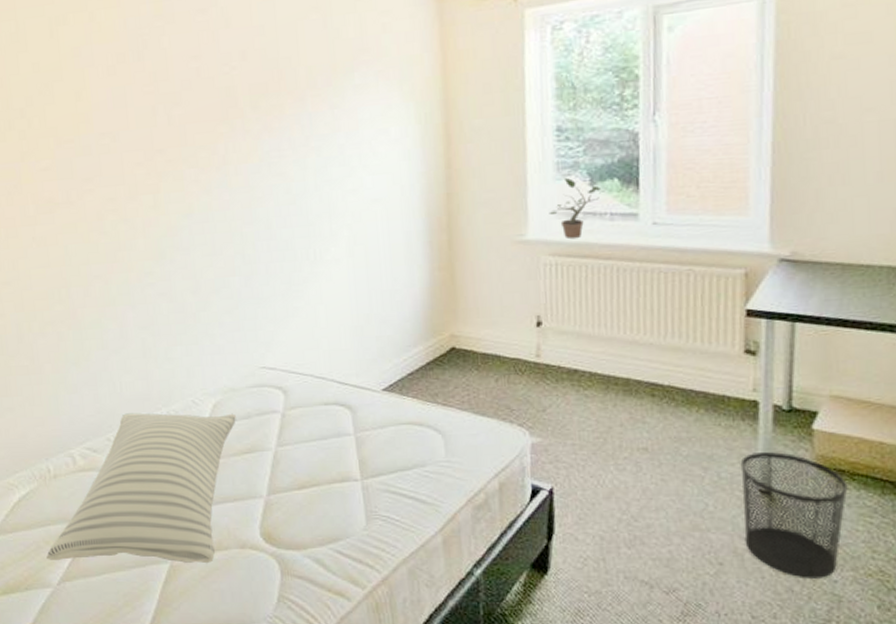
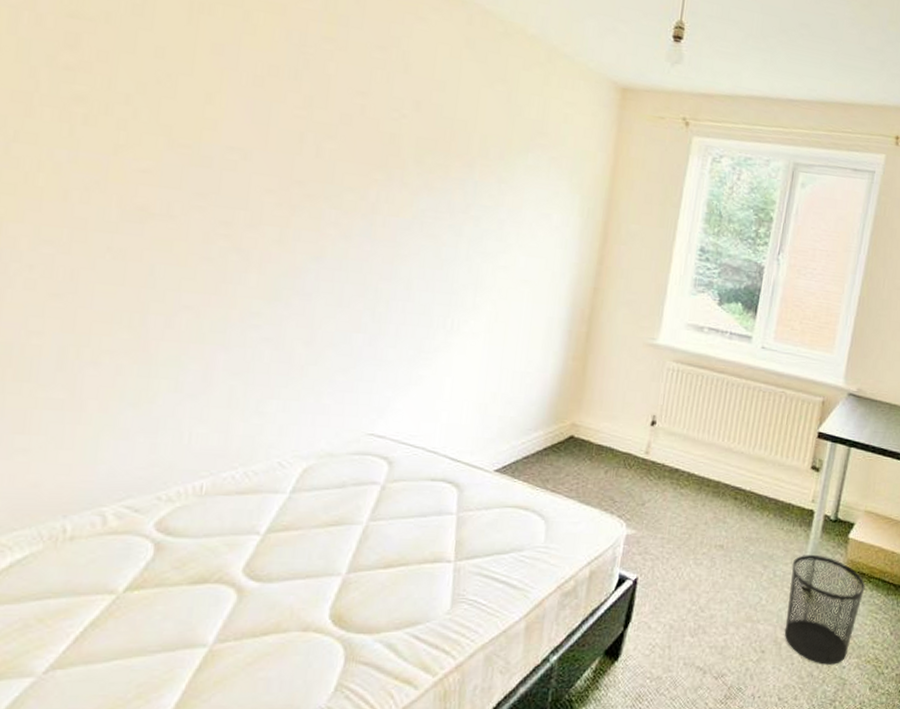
pillow: present [46,413,236,564] -> none [35,469,328,648]
potted plant: present [549,177,601,240] -> none [680,293,726,351]

